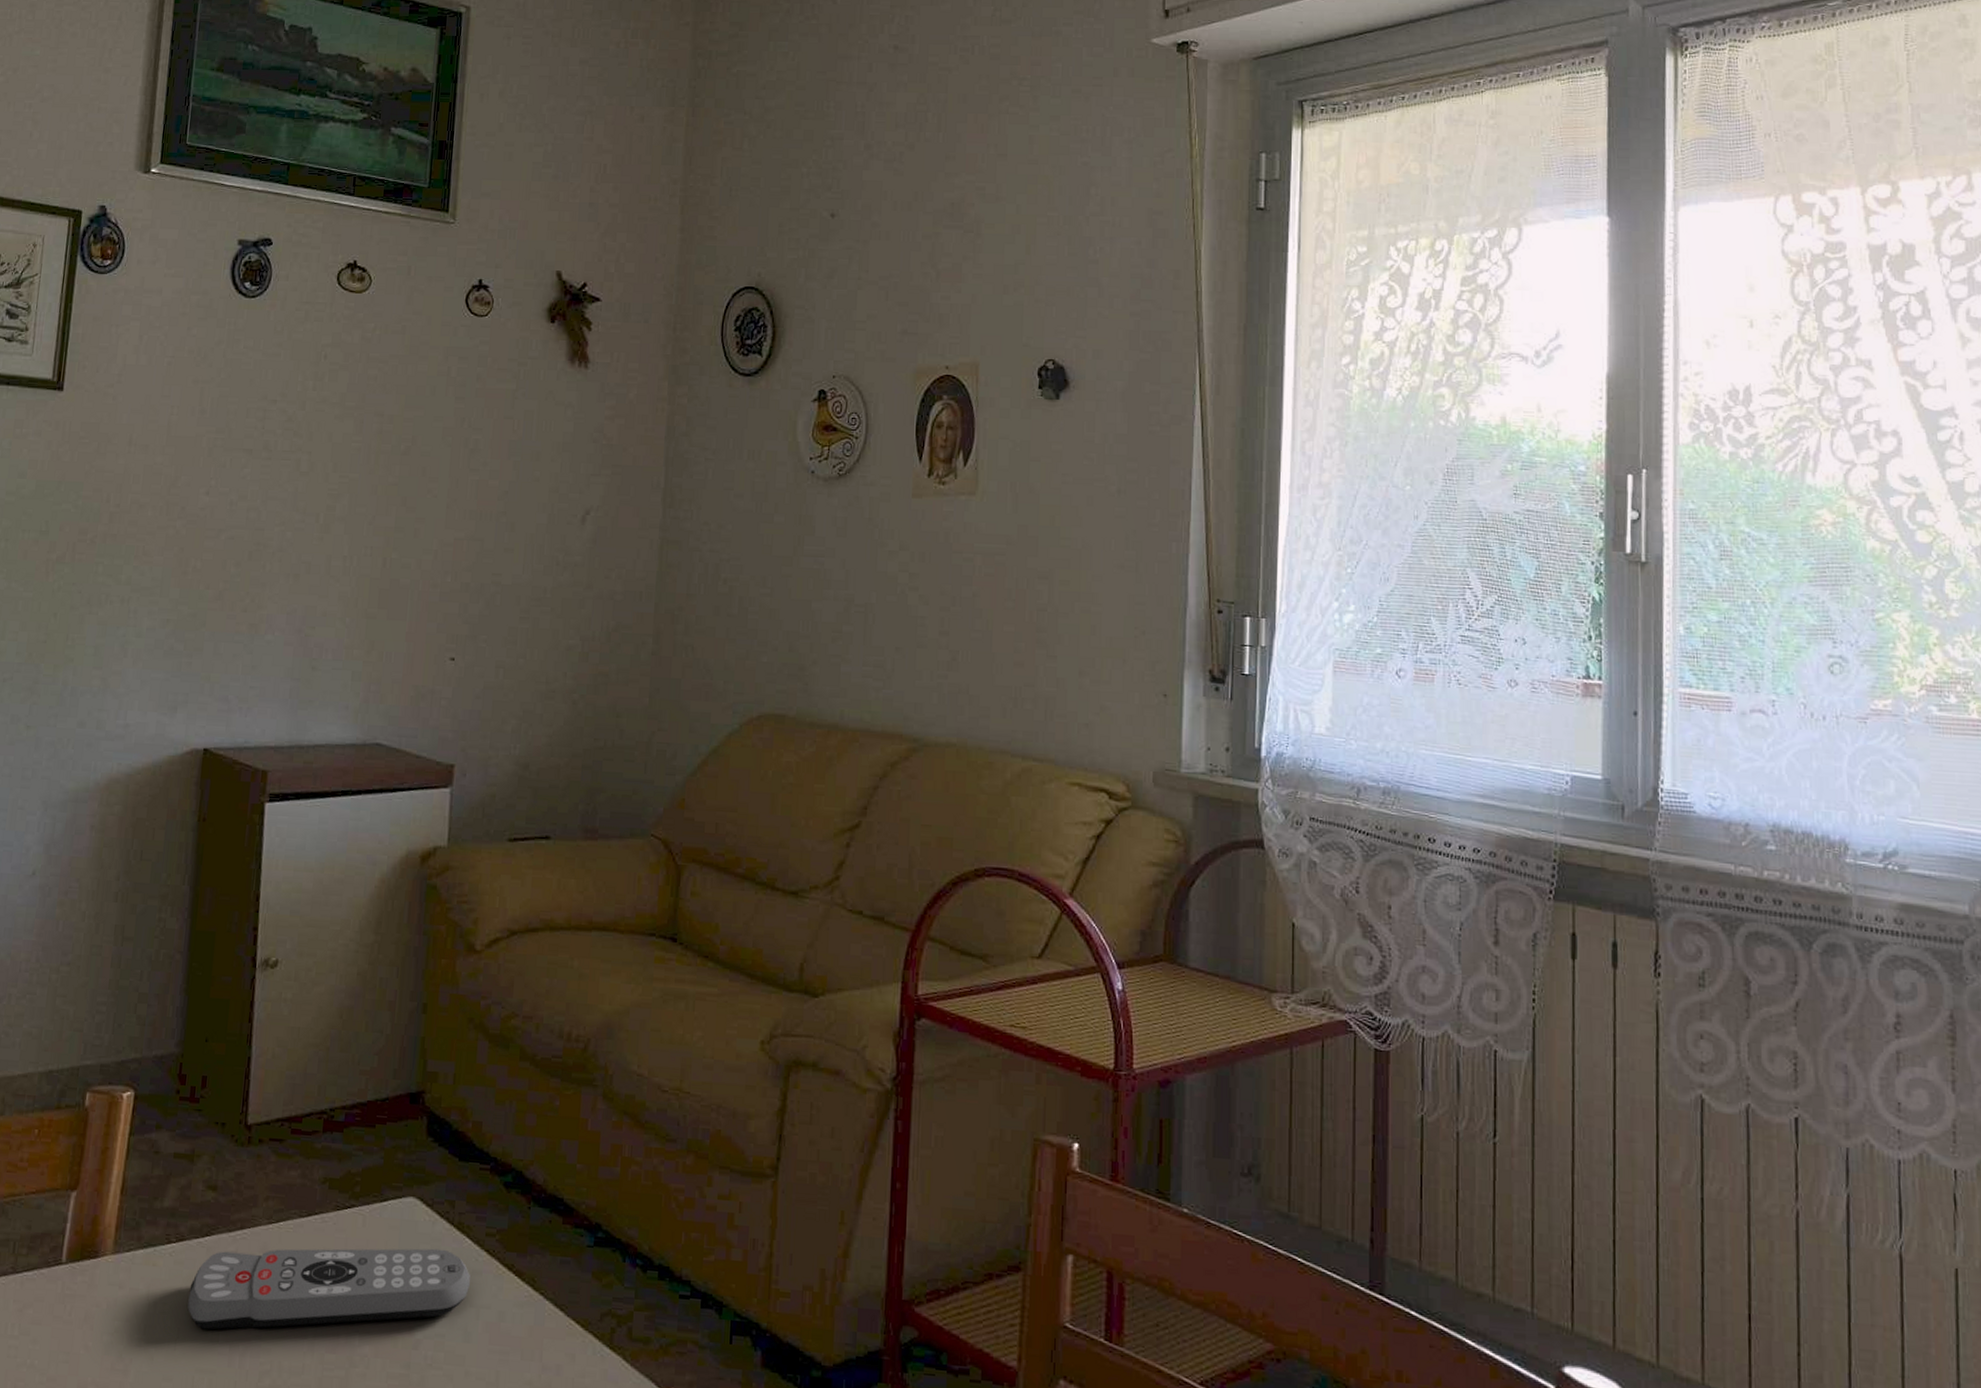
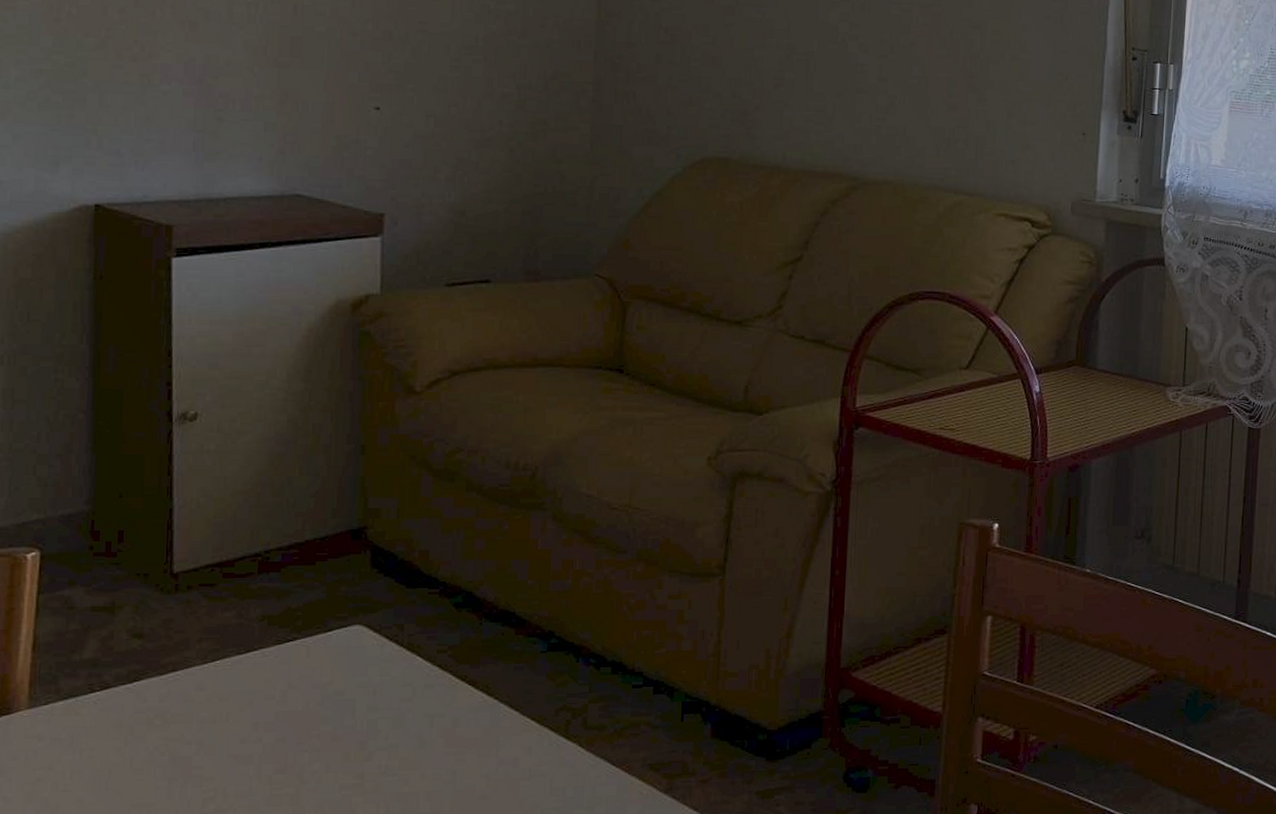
remote control: present [187,1248,470,1330] -> none [118,669,423,767]

